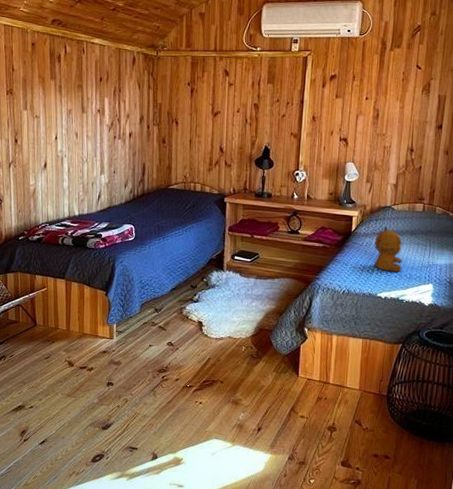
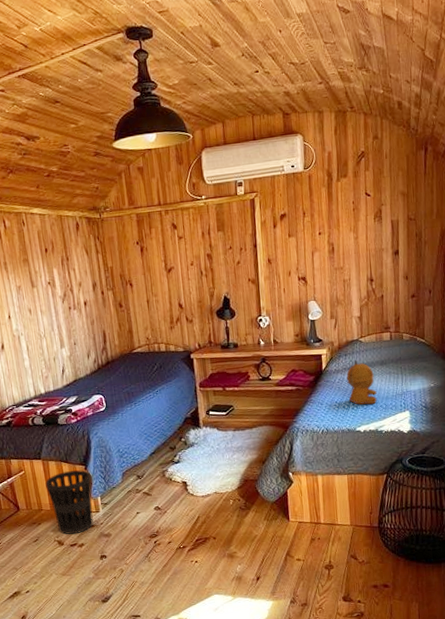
wastebasket: none [65,293,111,357] -> present [45,470,94,534]

